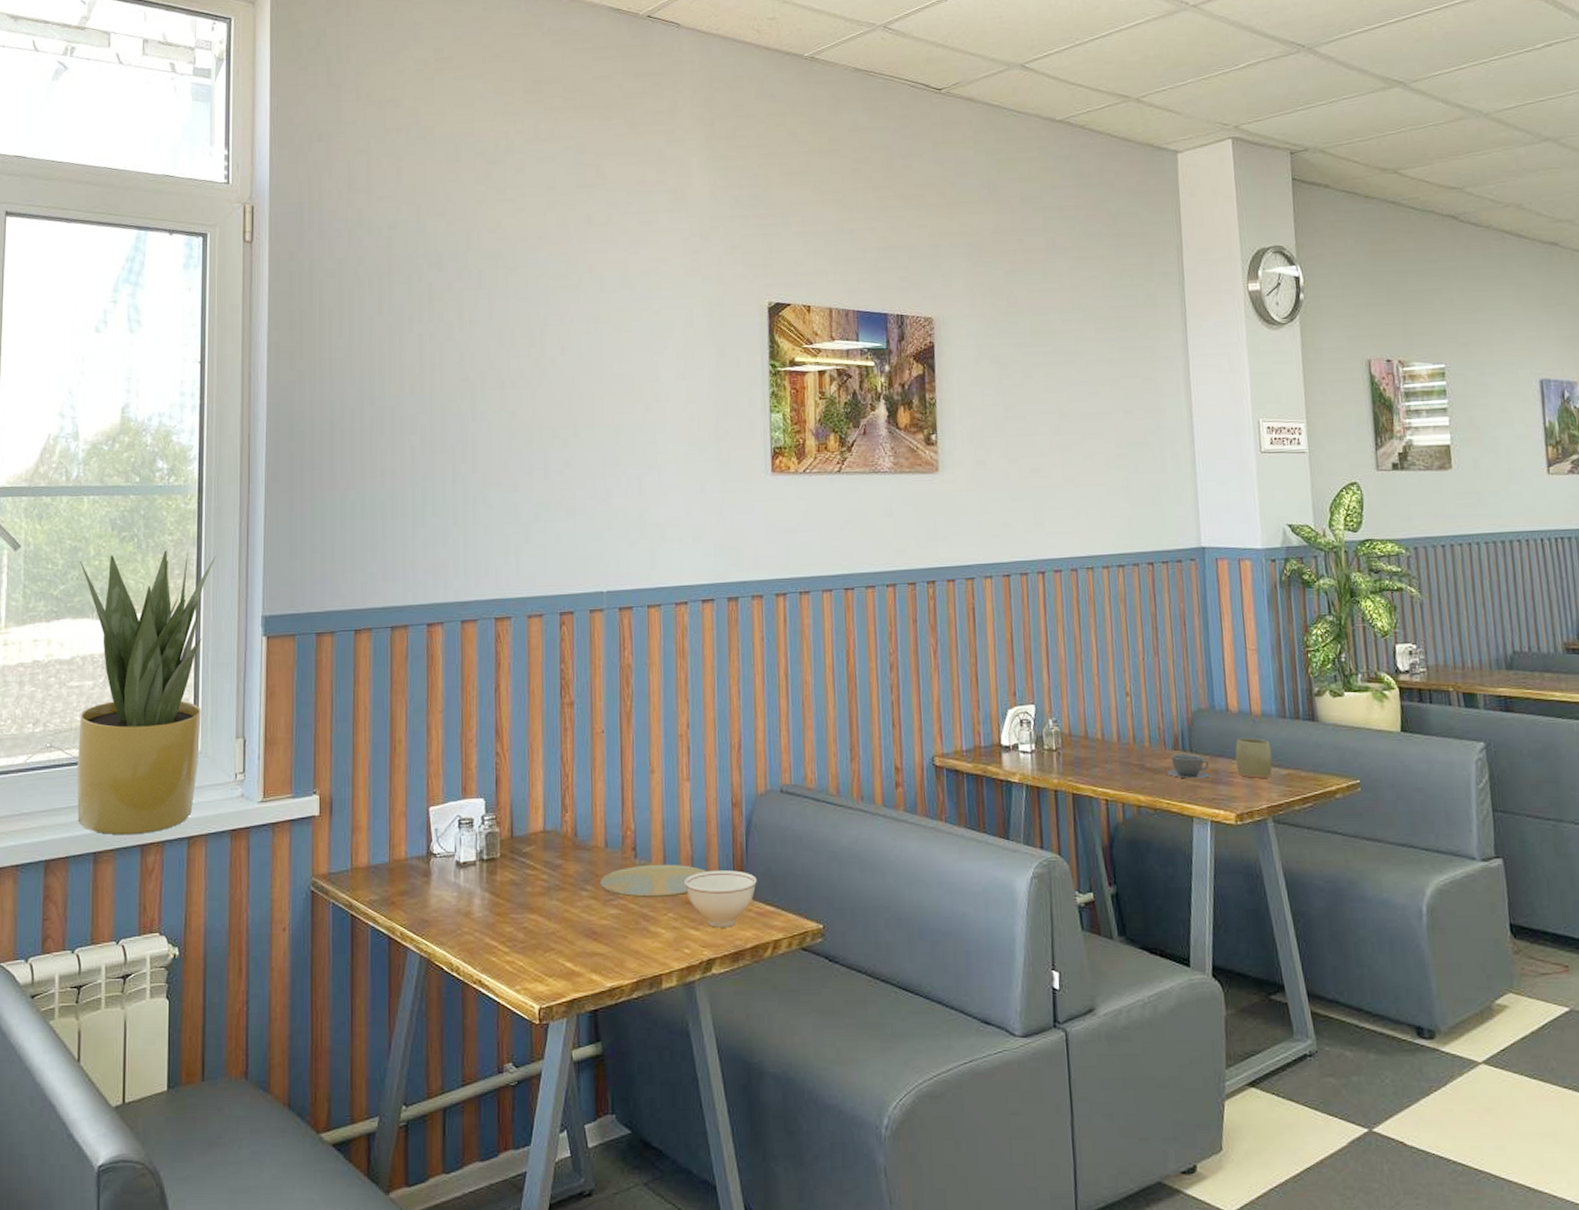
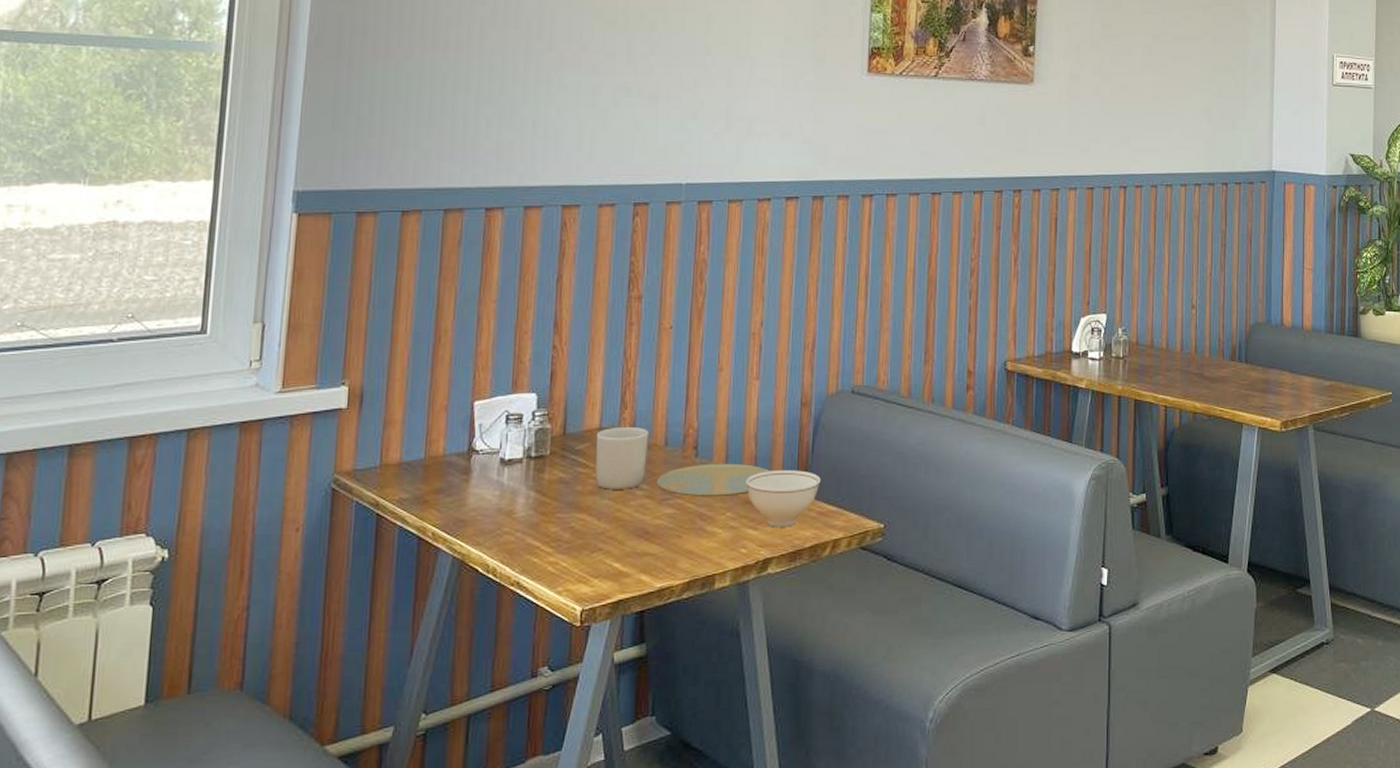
planter: present [76,549,216,835] -> none [51,112,242,426]
mug: none [541,829,590,891] -> present [595,426,650,490]
teacup: present [1166,753,1210,779] -> none [1222,364,1262,388]
mug: present [1235,737,1273,778] -> none [1286,350,1318,389]

